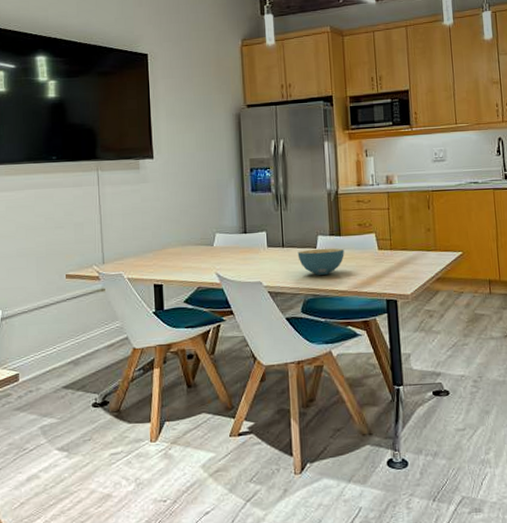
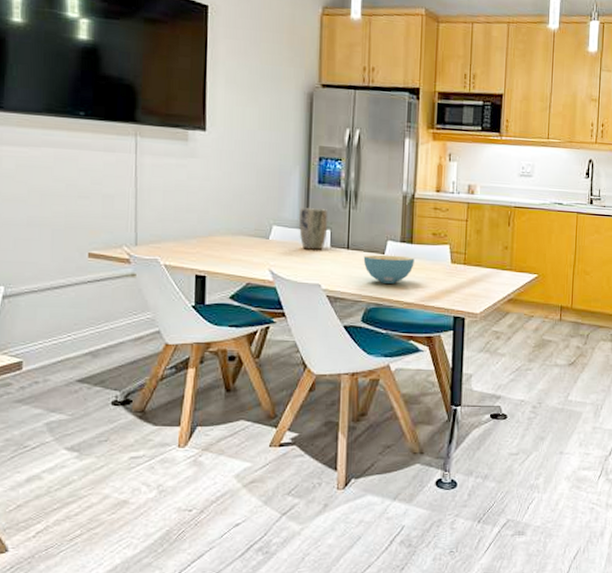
plant pot: none [238,213,264,252] -> present [299,208,329,250]

